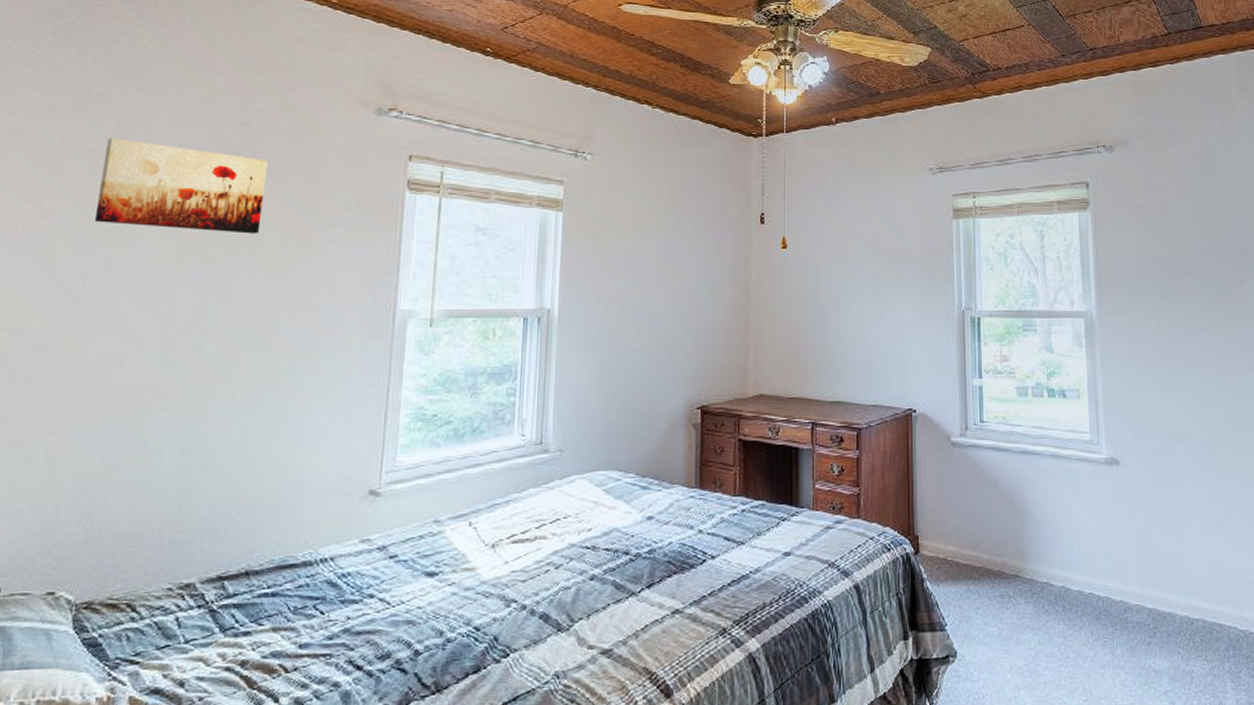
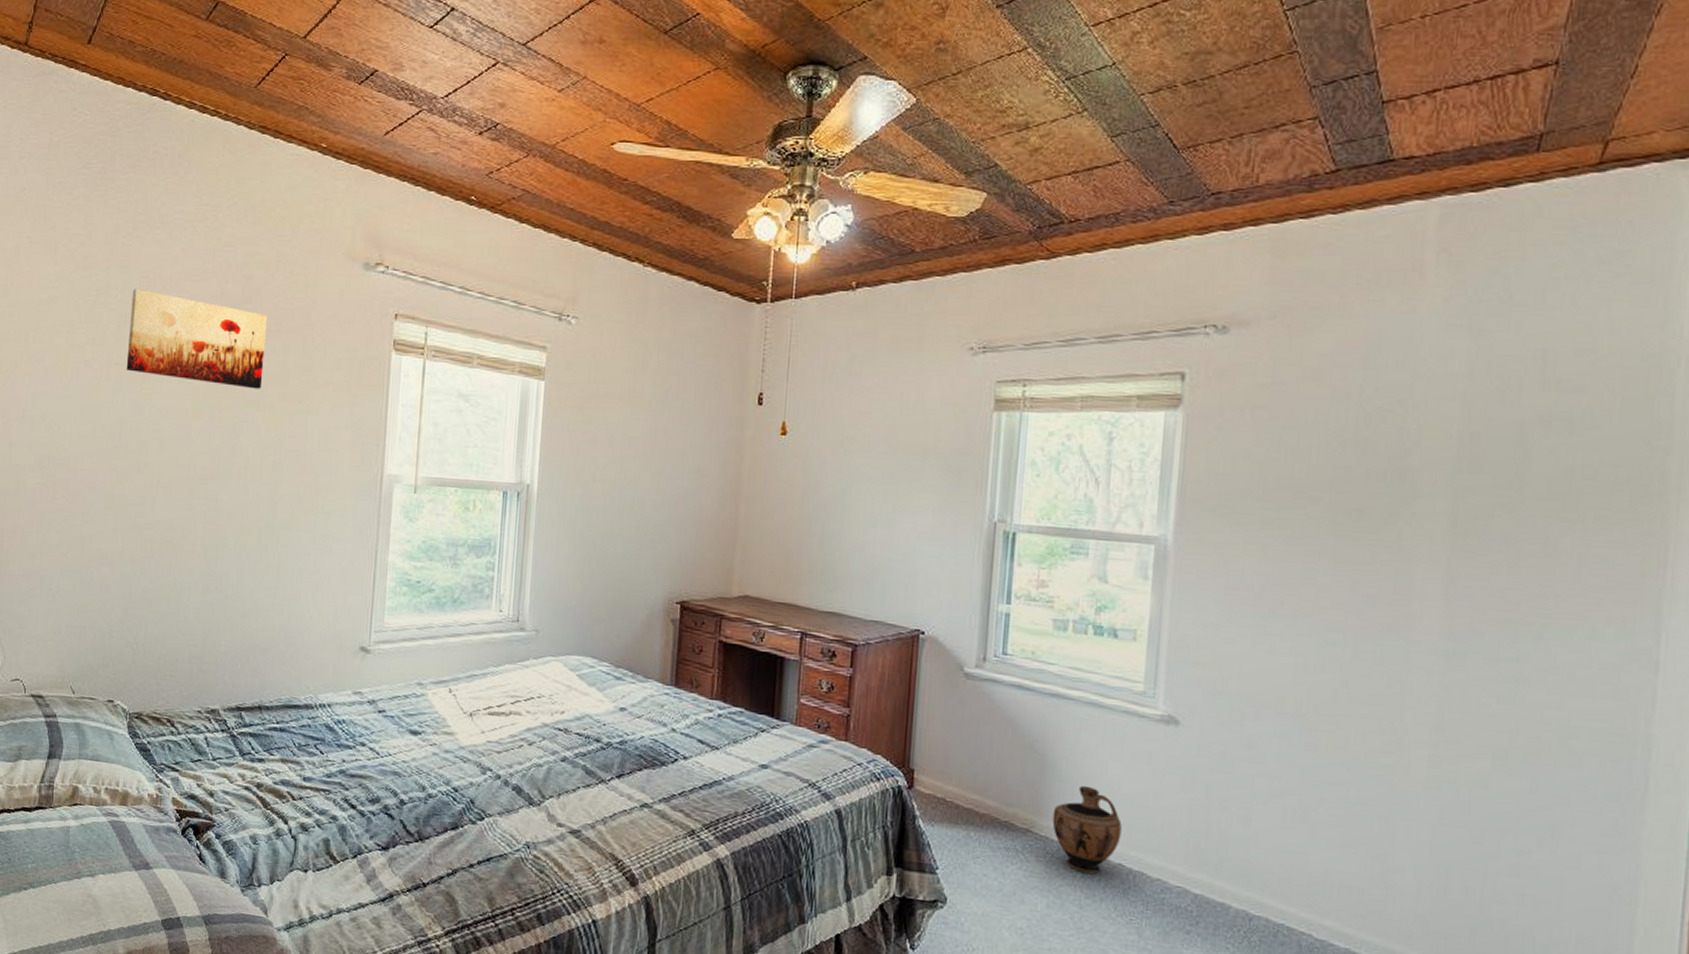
ceramic jug: none [1034,528,1089,606] -> present [1052,785,1122,874]

